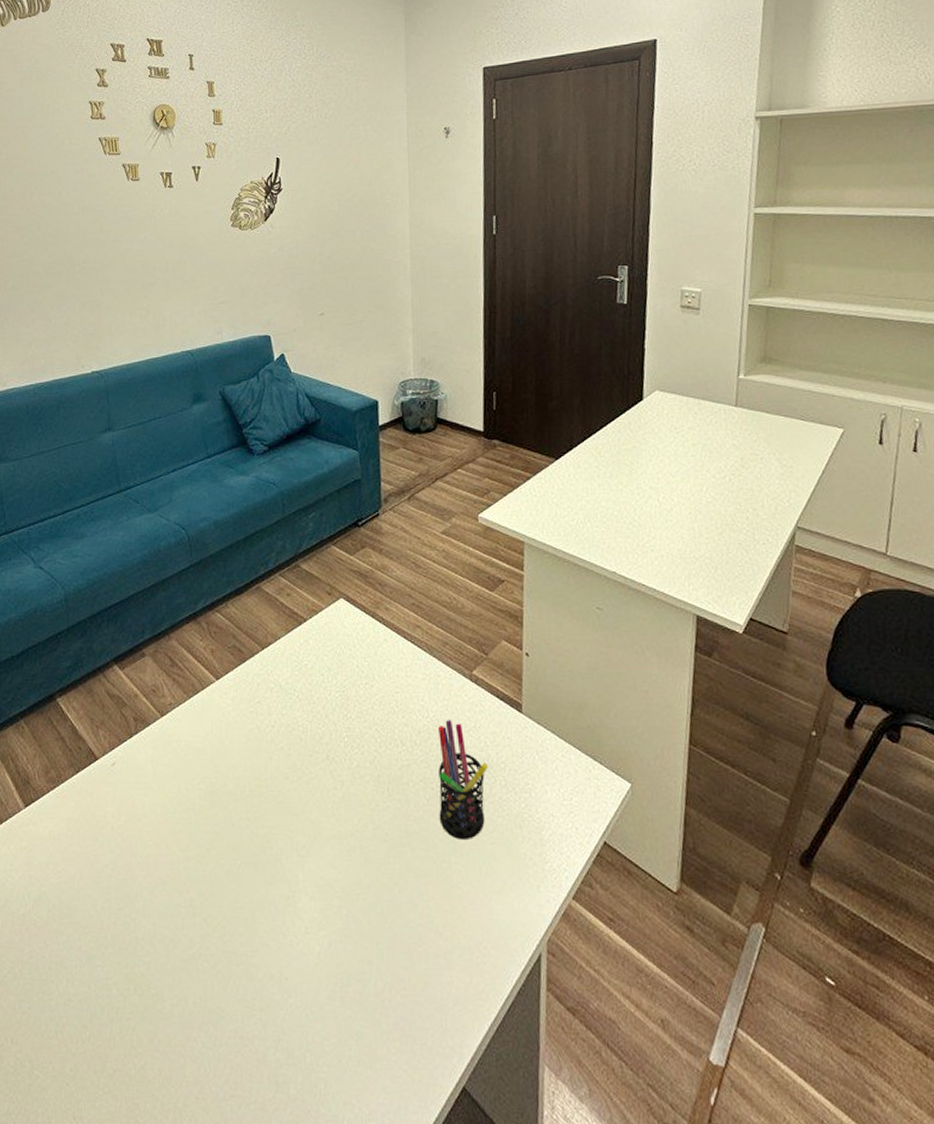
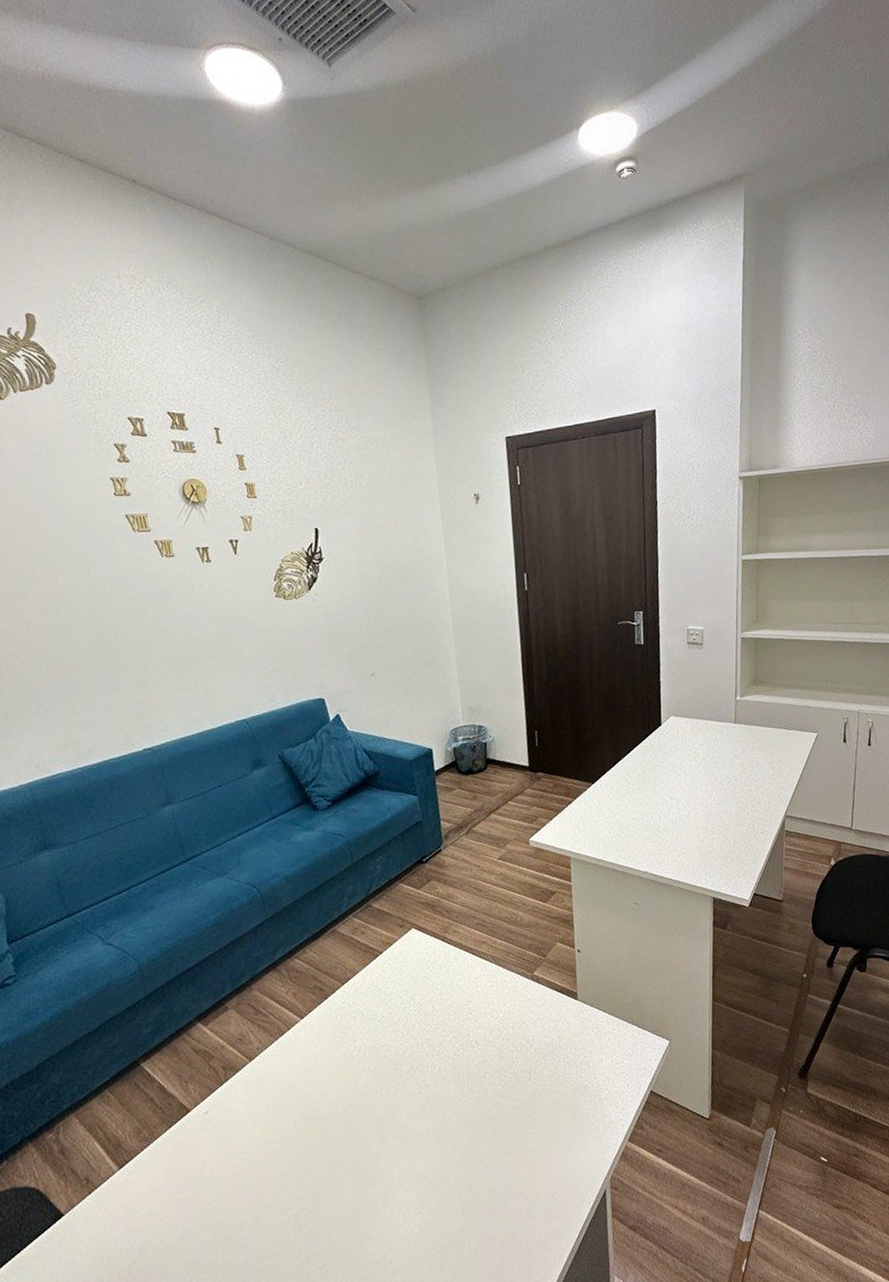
pen holder: present [438,720,488,841] -> none [508,1016,553,1114]

